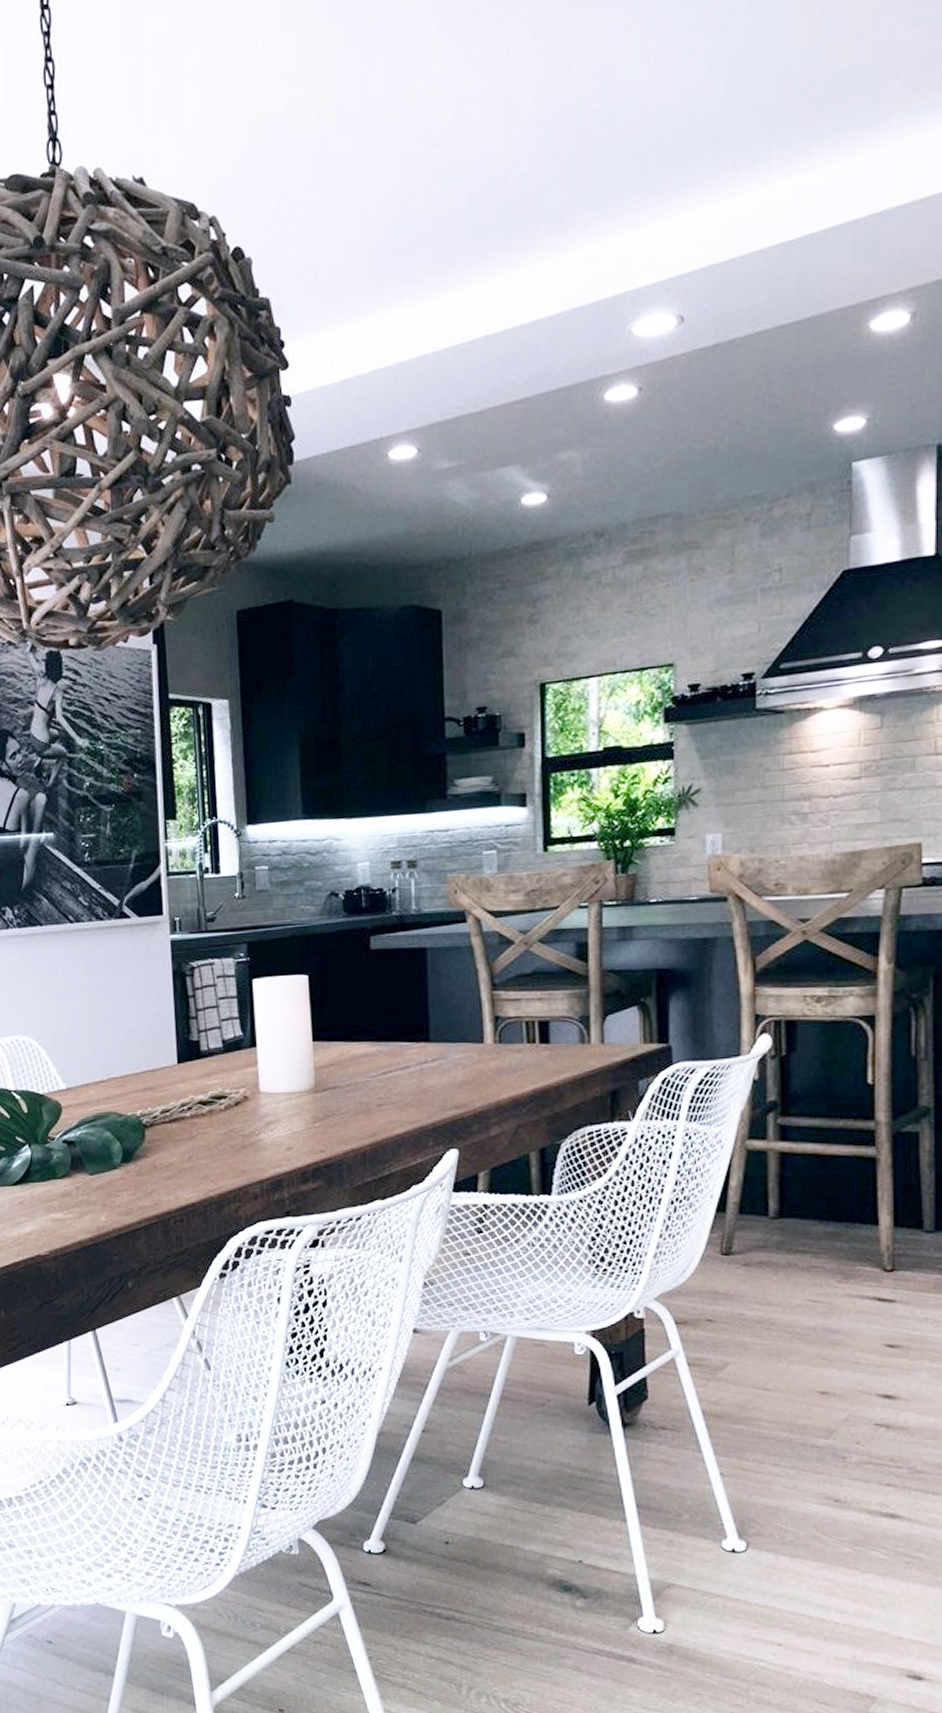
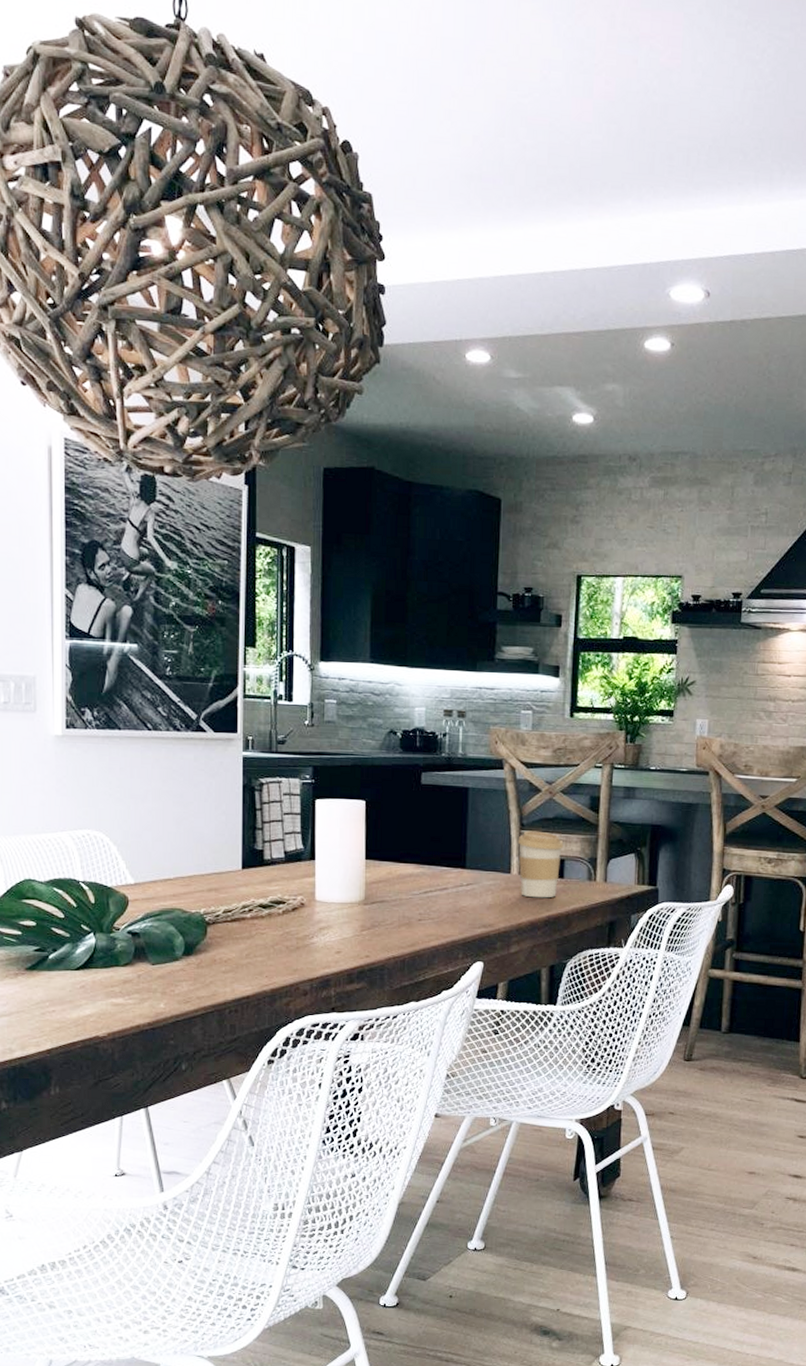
coffee cup: none [490,990,547,1070] -> present [518,830,564,898]

